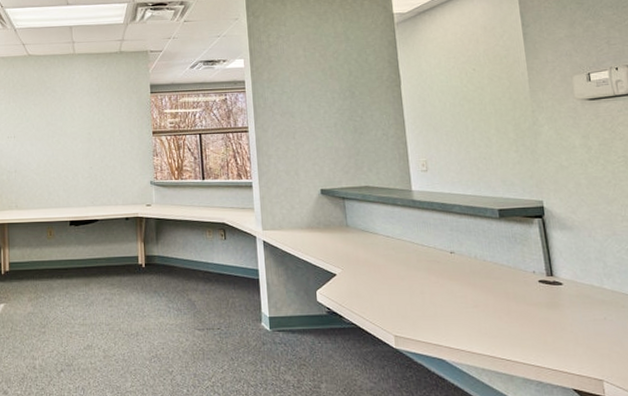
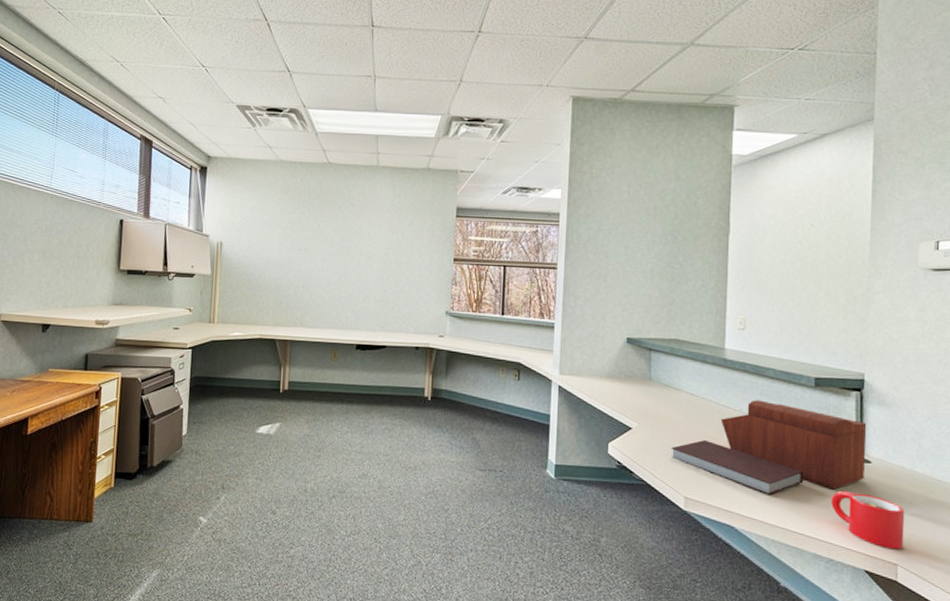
notebook: none [375,278,503,326] -> present [671,439,804,496]
sewing box: none [417,235,558,314] -> present [720,400,867,490]
mug: none [531,313,606,366] -> present [831,490,905,550]

